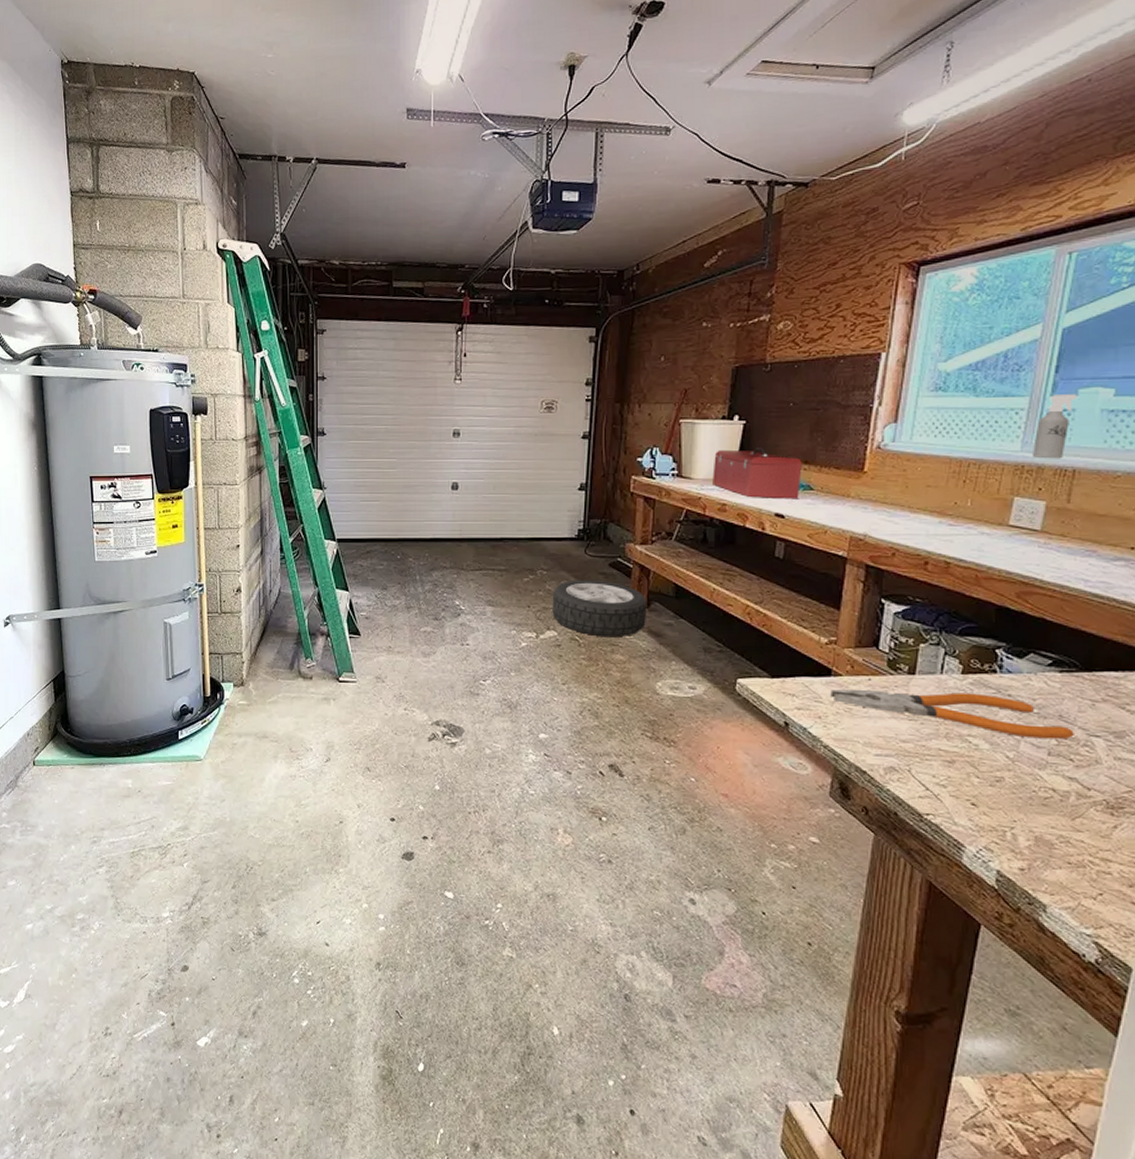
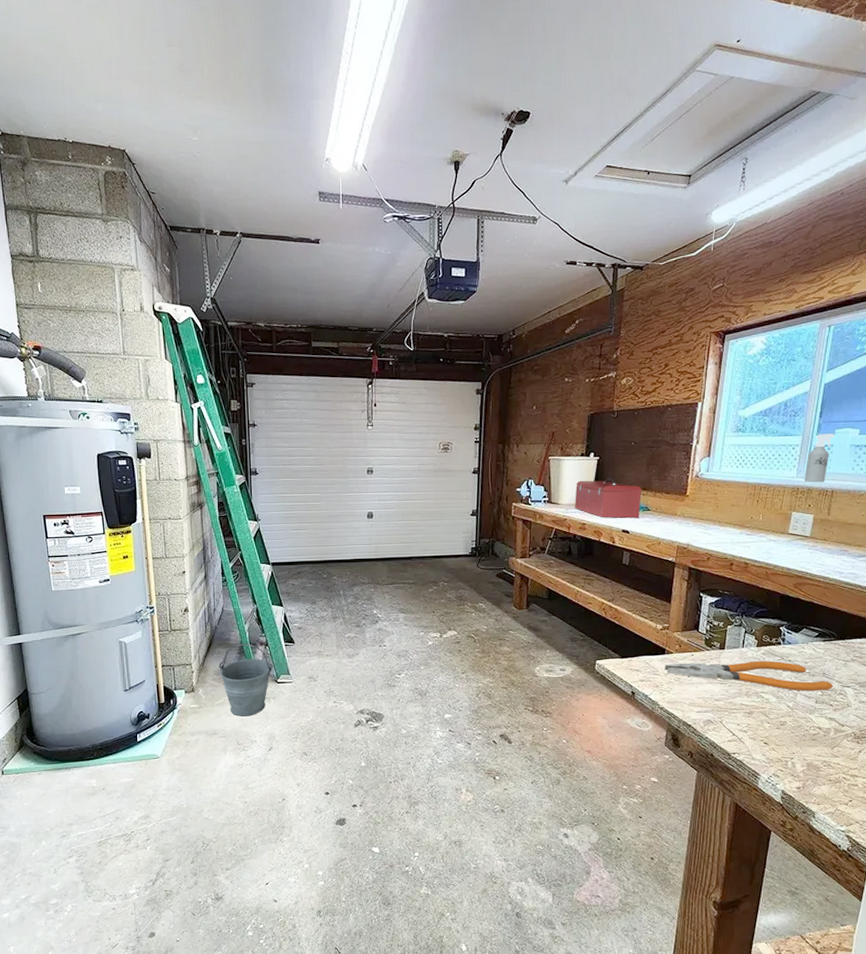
bucket: none [272,632,336,719] -> present [219,643,274,717]
car tire: present [552,579,647,638] -> none [452,588,527,634]

